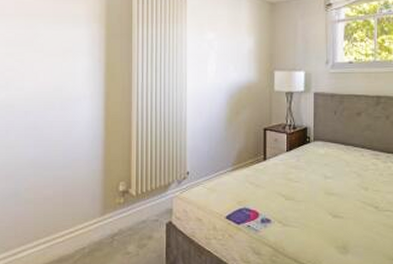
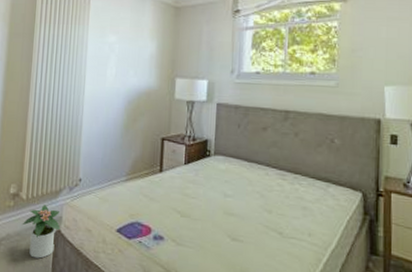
potted plant: none [133,199,172,250] -> present [22,205,61,259]

